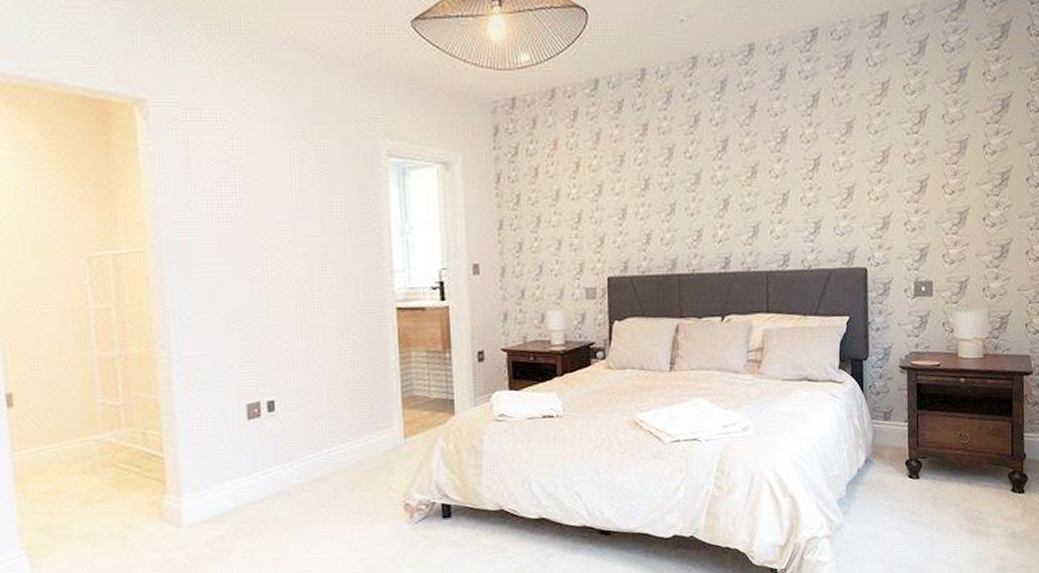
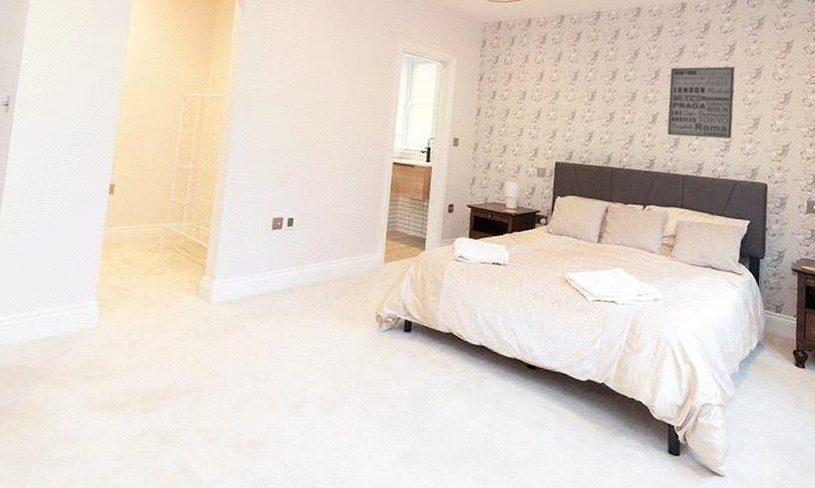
wall art: none [742,123,822,223] -> present [667,66,735,139]

